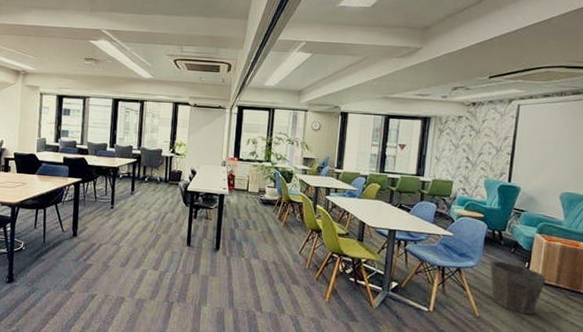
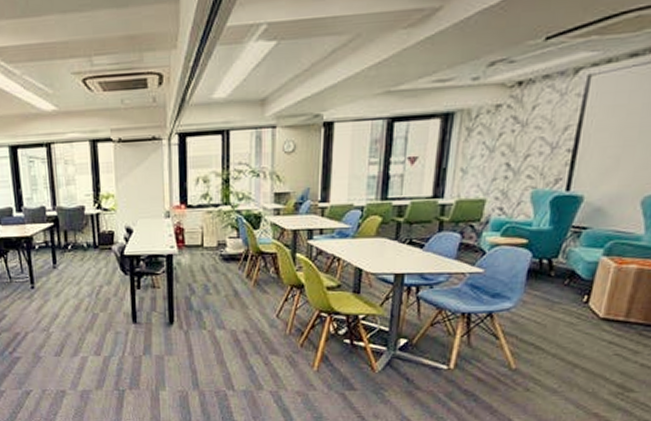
waste bin: present [489,261,546,315] -> none [533,298,612,361]

